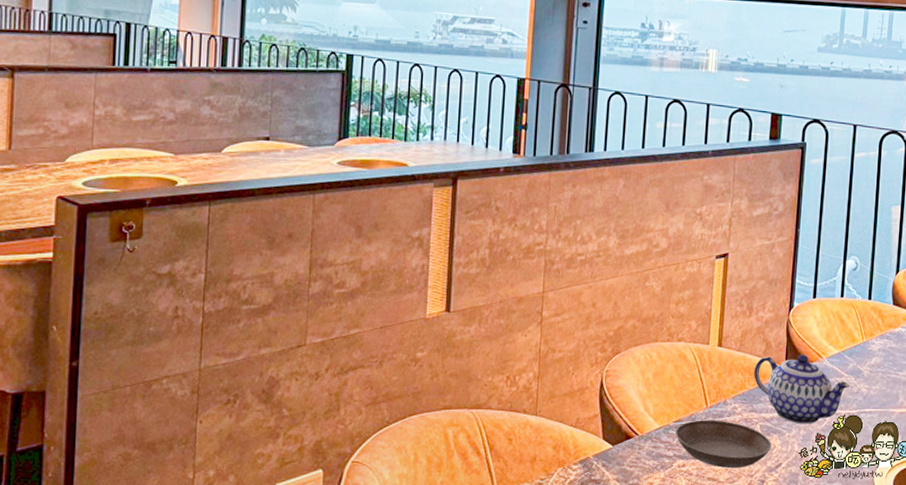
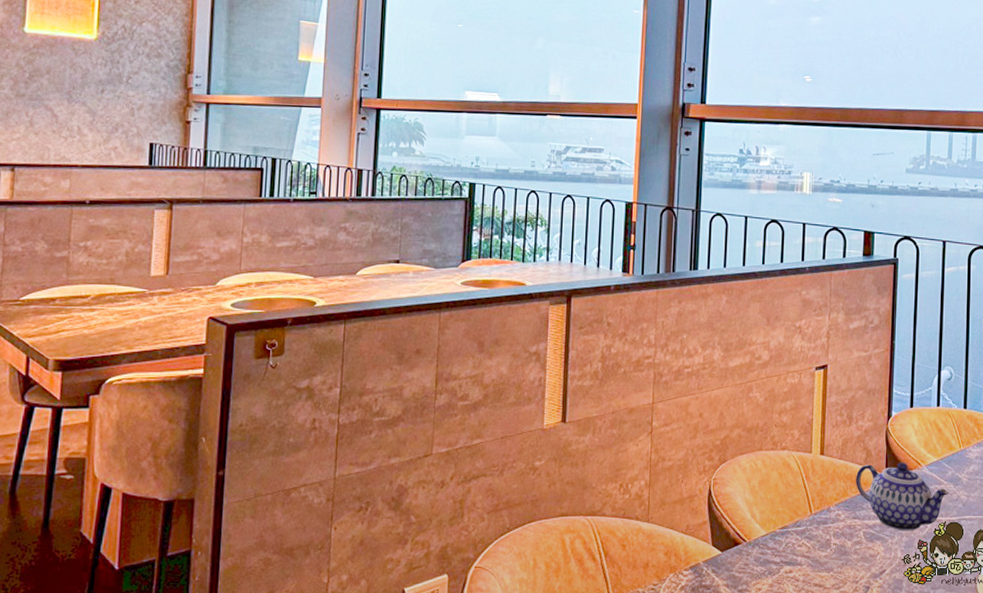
saucer: present [675,420,771,469] -> none [782,526,875,575]

